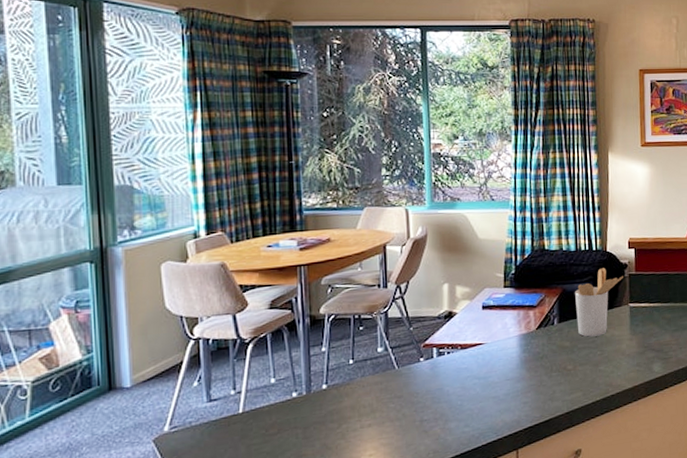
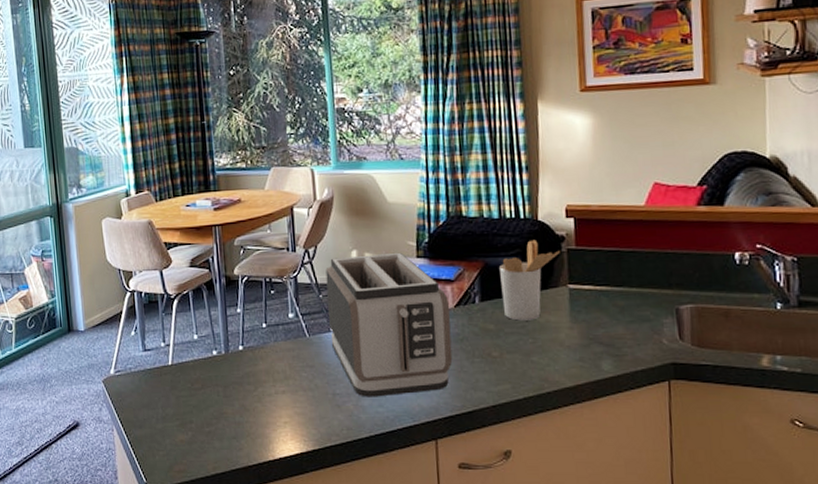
toaster: none [417,283,534,420] -> present [325,252,453,397]

